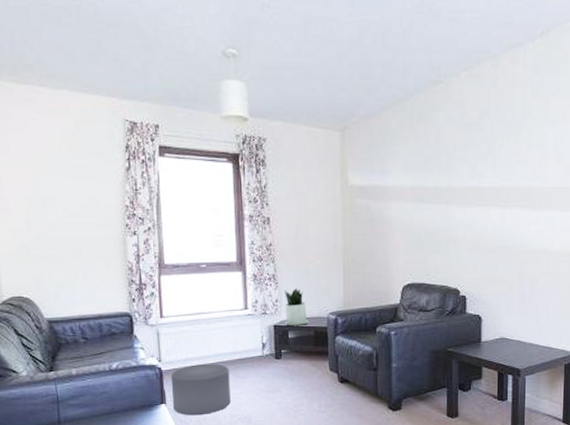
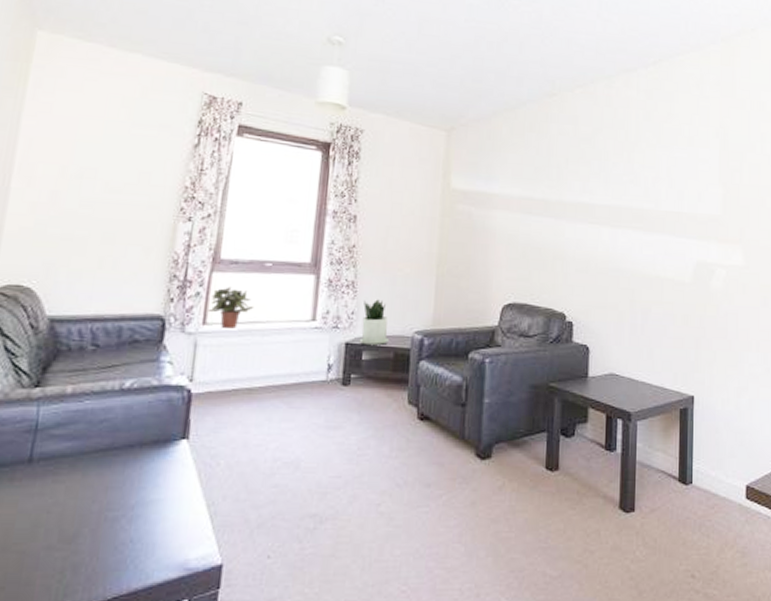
potted plant: none [162,286,198,321] -> present [208,287,254,330]
pouf: present [170,364,231,416] -> none [196,387,281,457]

